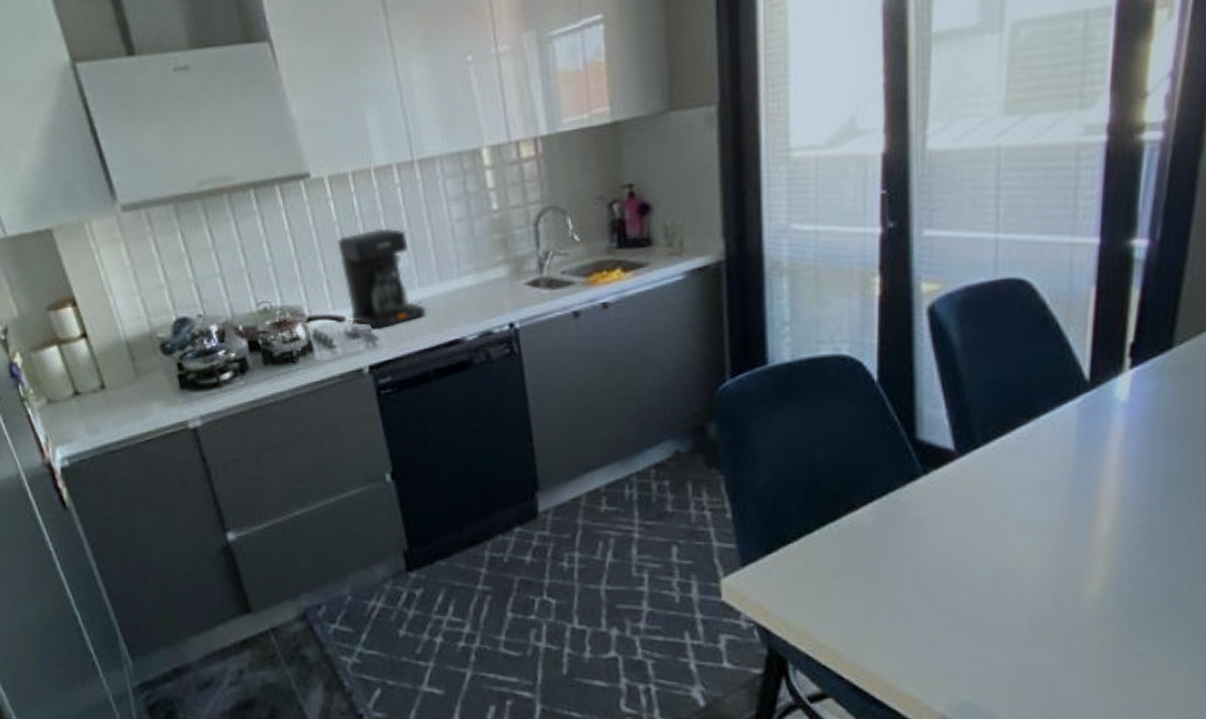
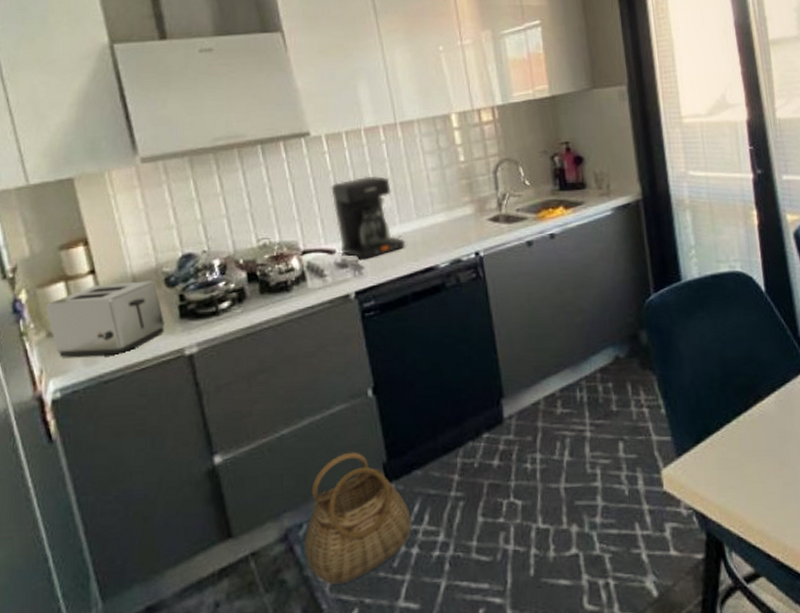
toaster: none [42,347,165,426] -> present [46,280,164,358]
basket: none [324,537,435,665] -> present [305,452,411,585]

